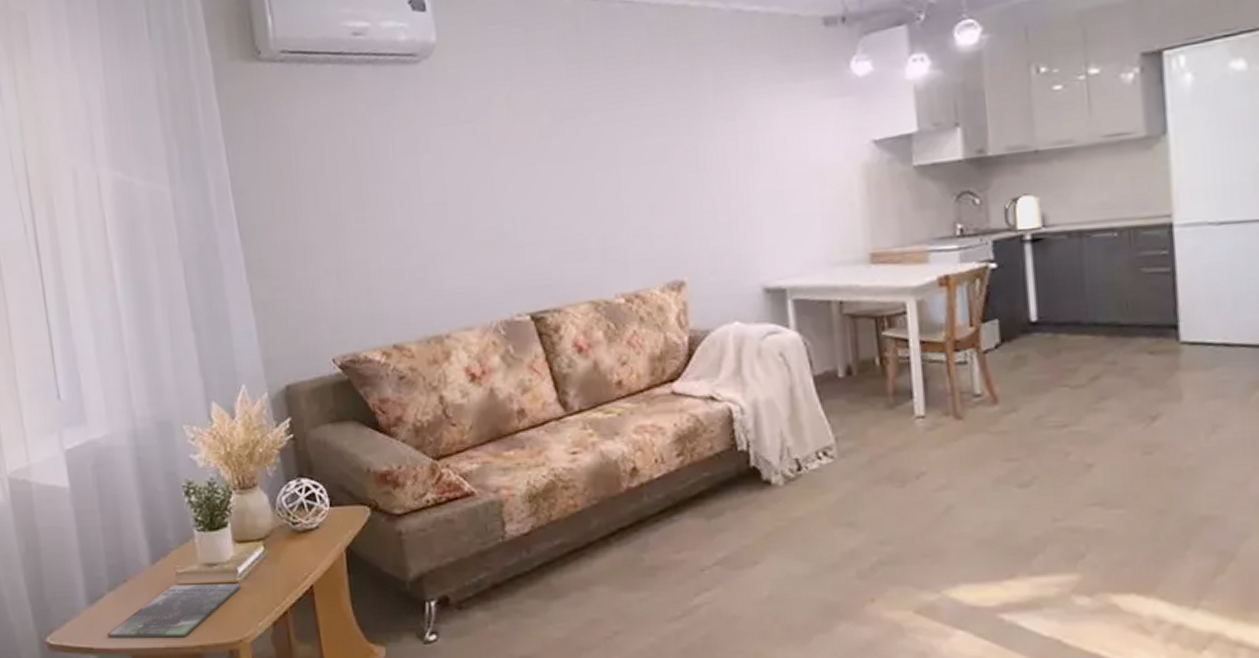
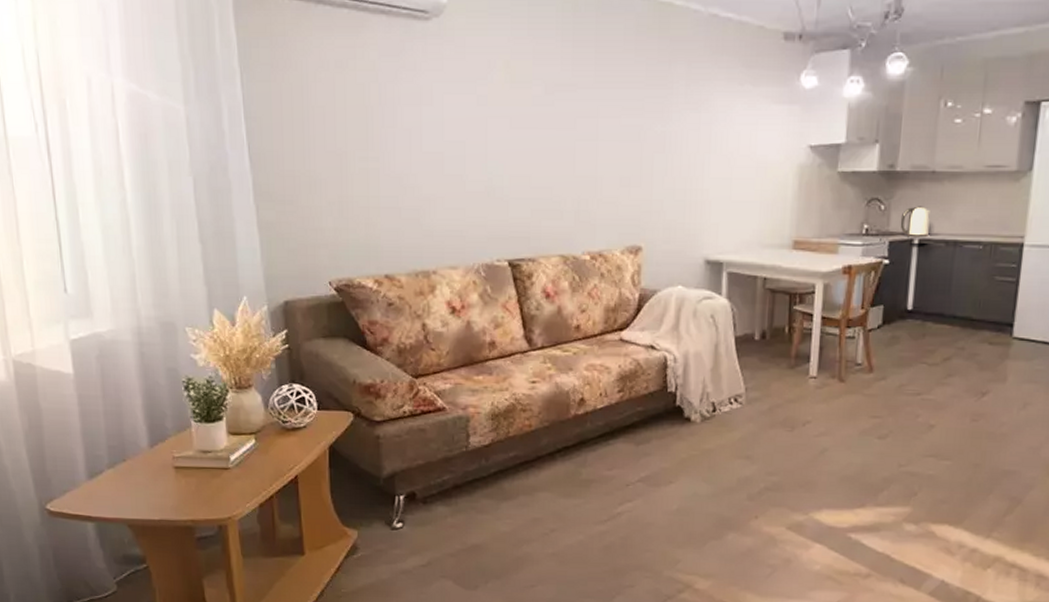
magazine: present [107,584,242,638] -> none [105,467,233,512]

